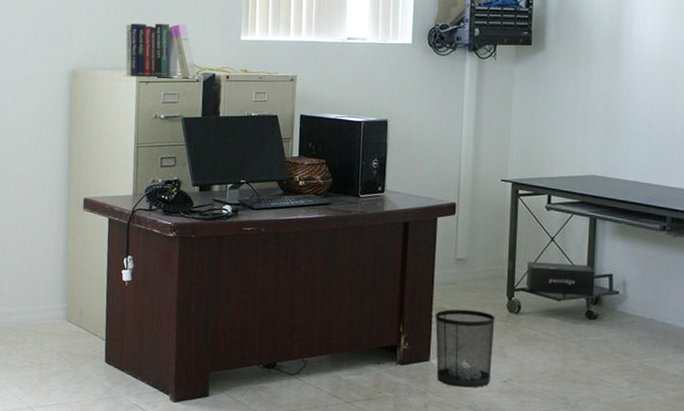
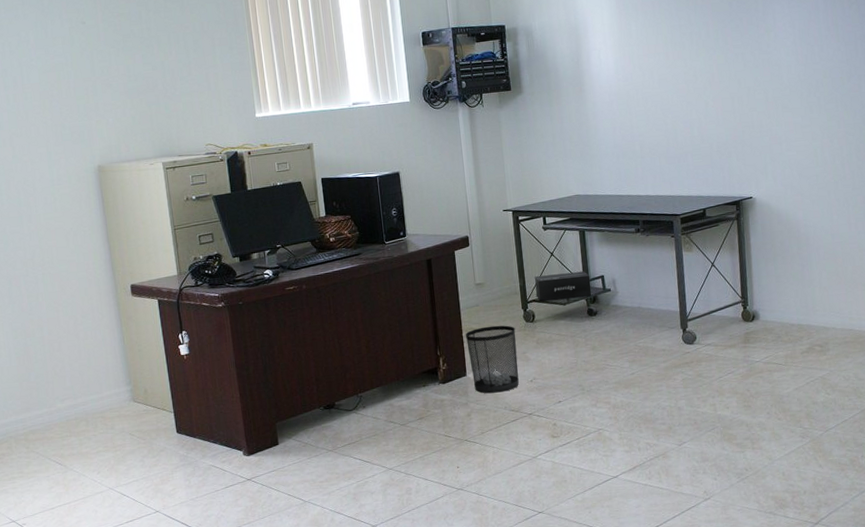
books: present [125,23,197,79] -> none [144,109,220,166]

